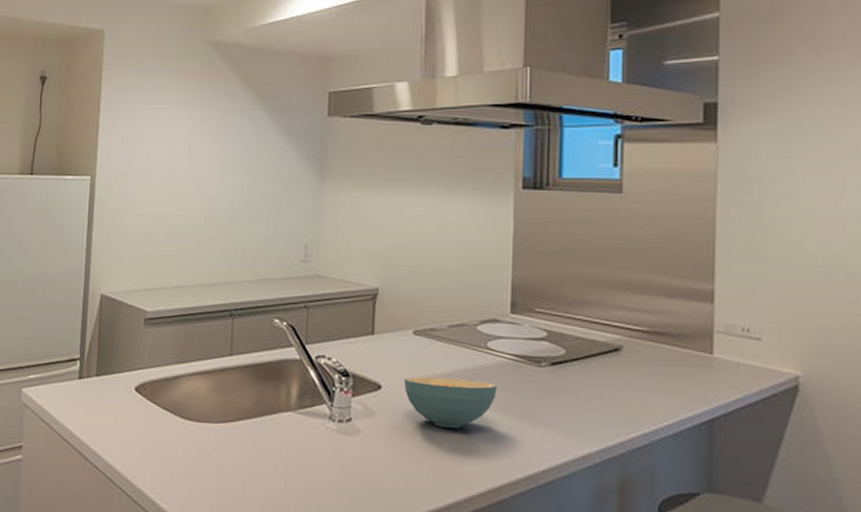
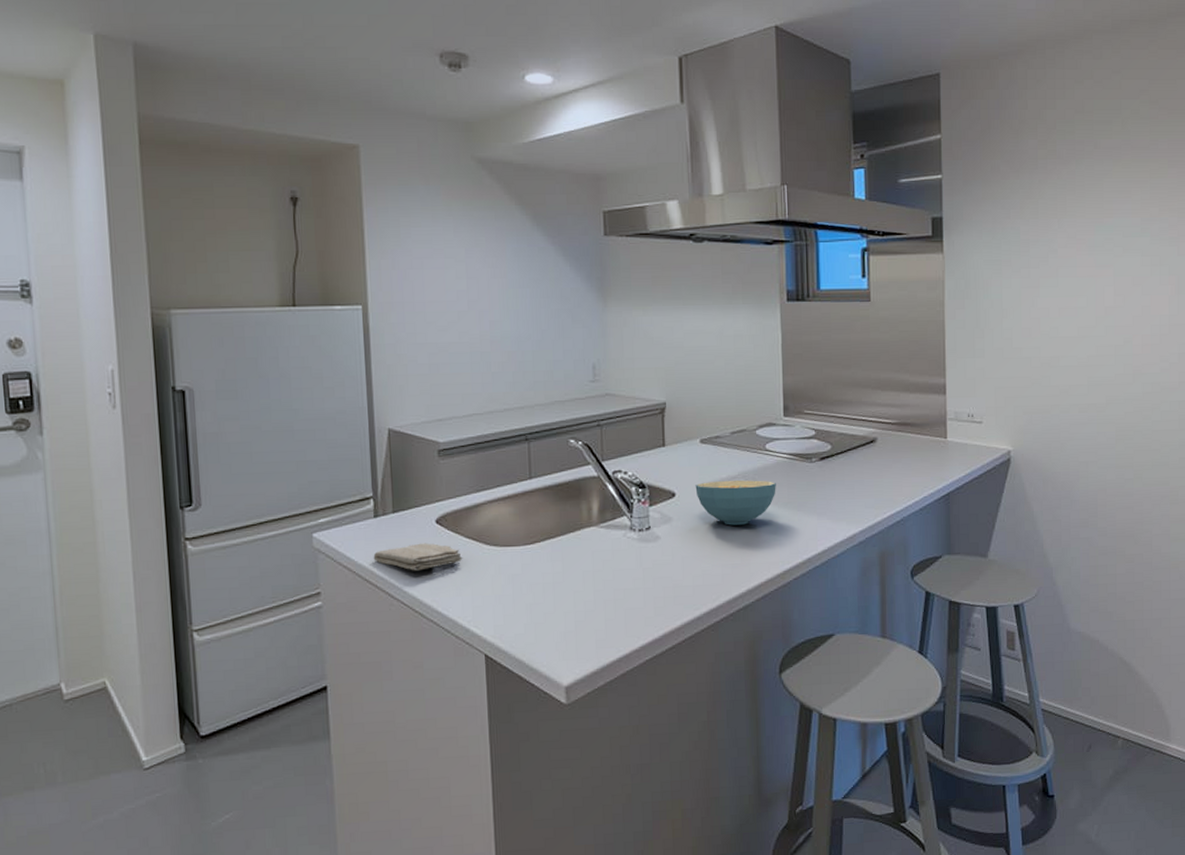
washcloth: none [73,409,157,437] -> present [373,543,463,571]

